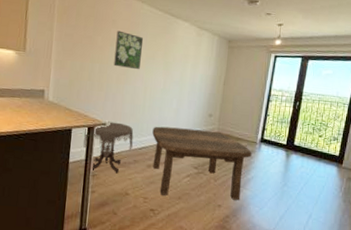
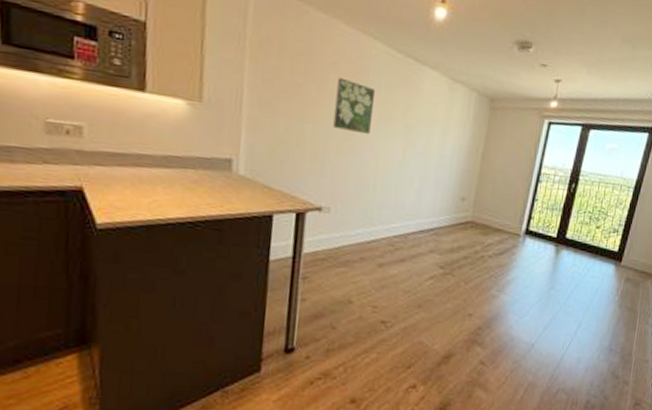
side table: present [83,121,134,174] -> none [289,205,360,276]
coffee table: present [152,126,252,200] -> none [385,212,514,308]

